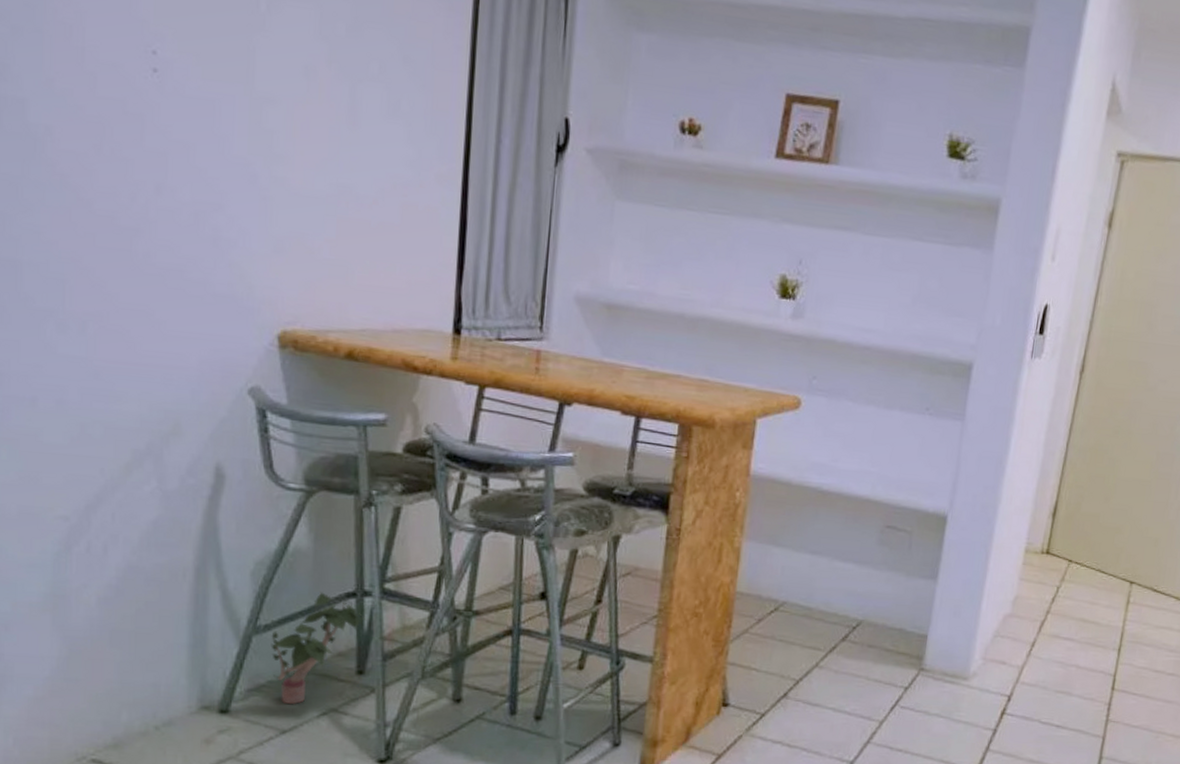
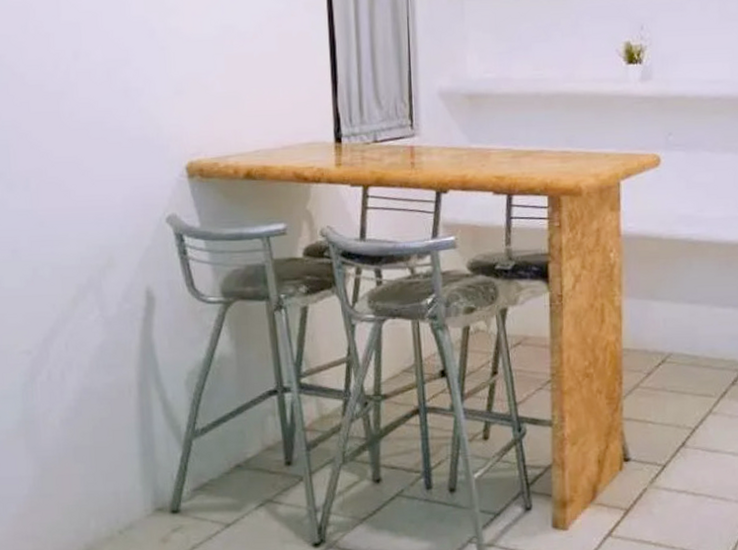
potted plant: present [271,592,367,705] -> none [208,393,289,500]

